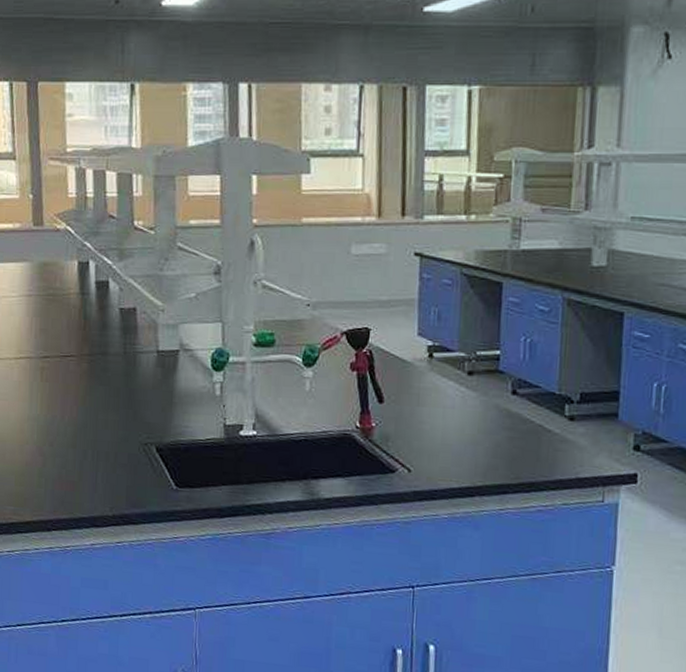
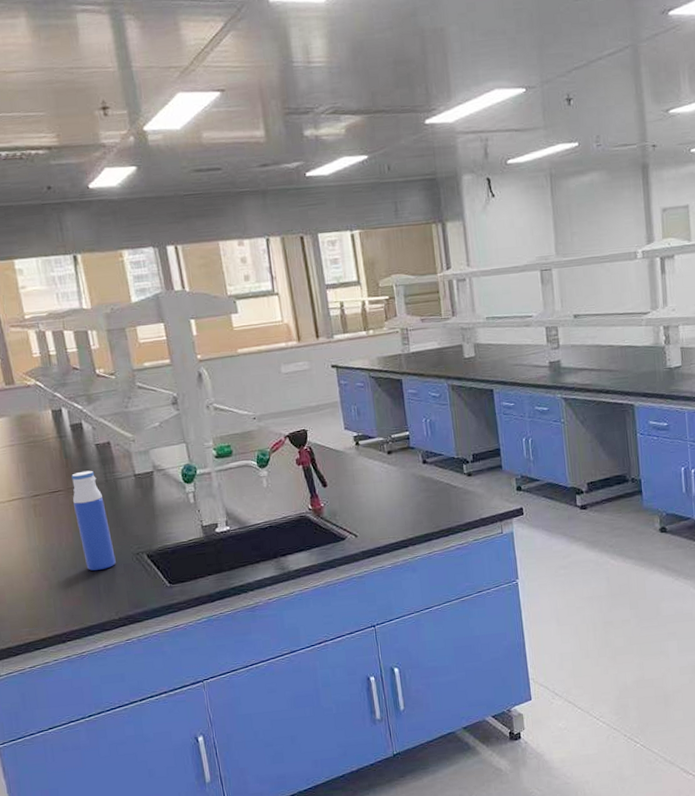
water bottle: none [84,337,121,456] -> present [71,470,116,571]

